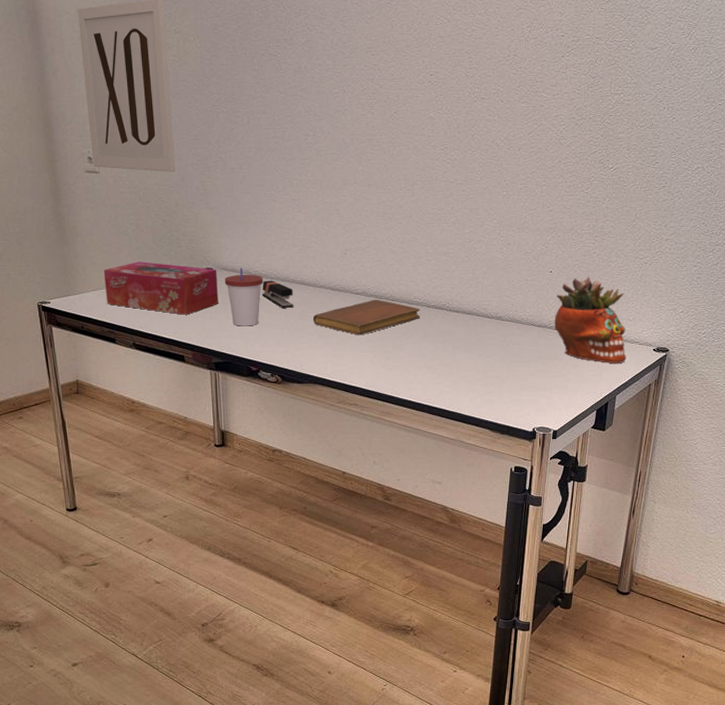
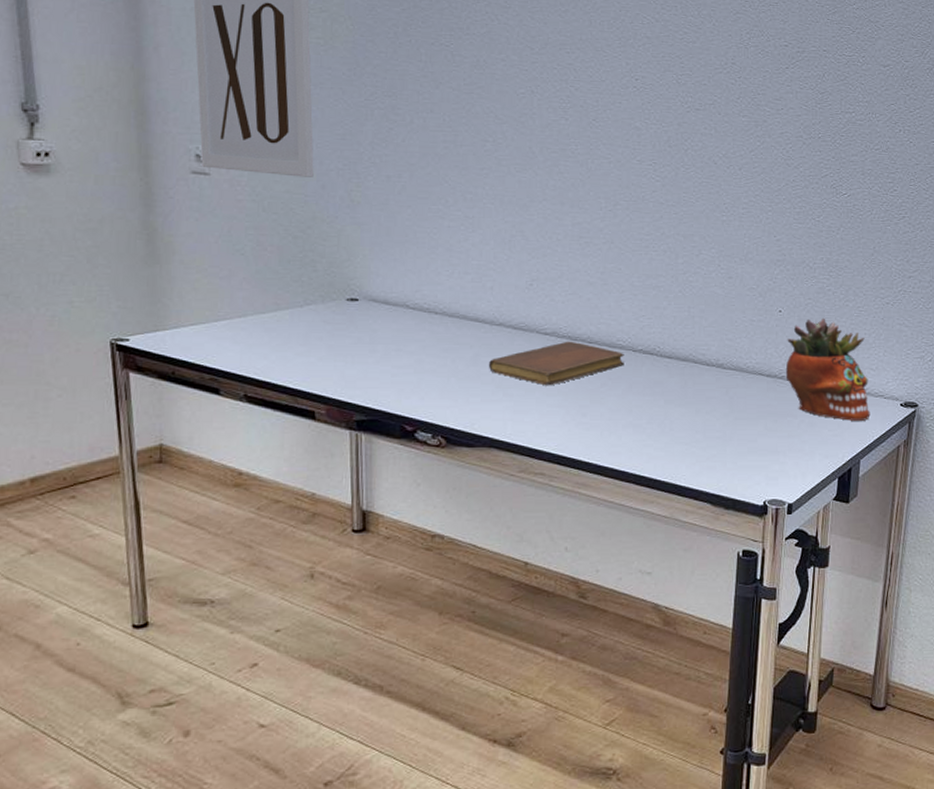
tissue box: present [103,262,219,315] -> none [208,288,365,358]
cup: present [225,267,263,326] -> none [374,299,425,374]
stapler: present [262,280,294,308] -> none [423,315,465,351]

